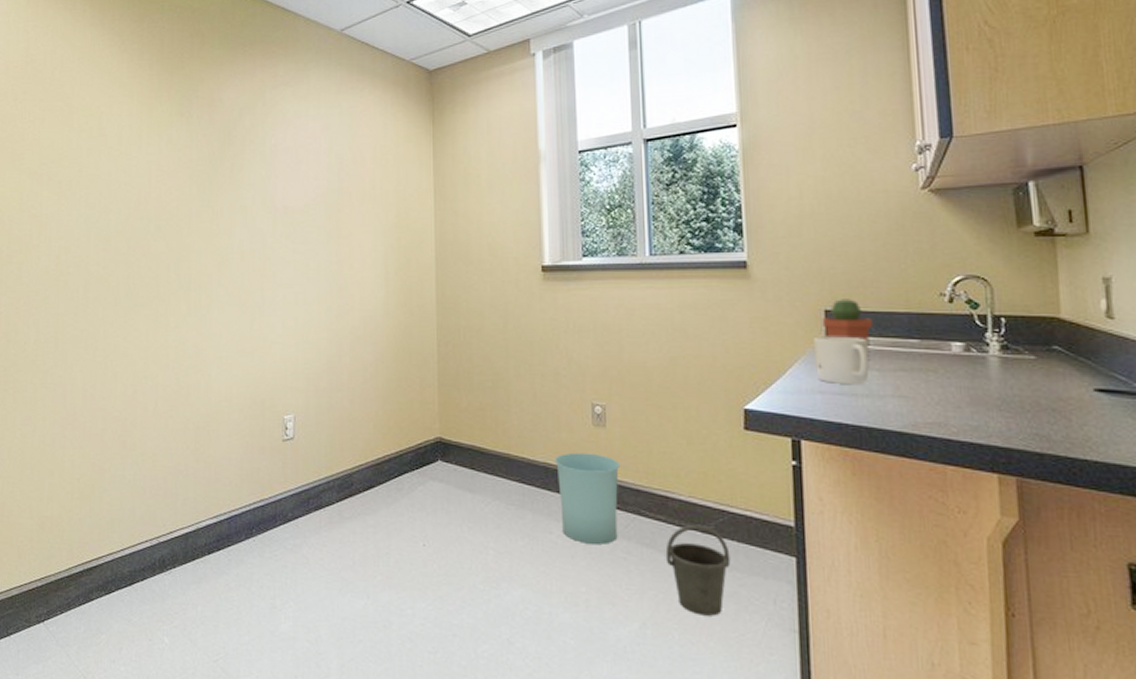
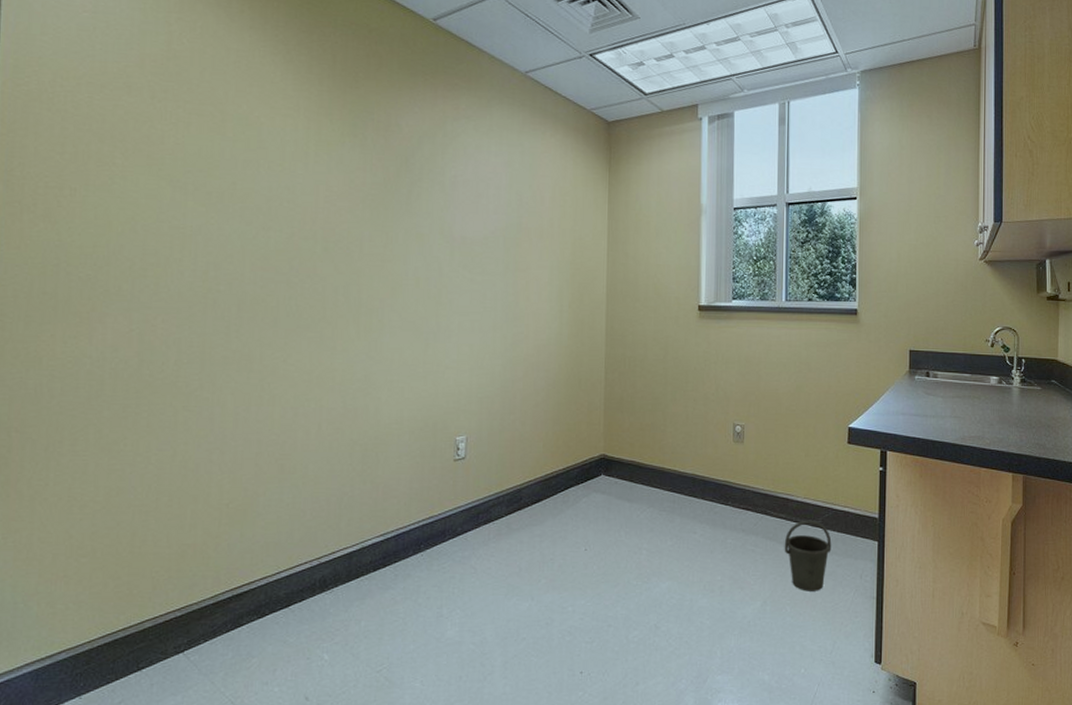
waste bin: present [554,452,621,544] -> none [701,465,754,540]
mug: present [814,336,870,384] -> none [900,370,938,407]
succulent plant: present [822,299,872,341] -> none [907,342,941,375]

